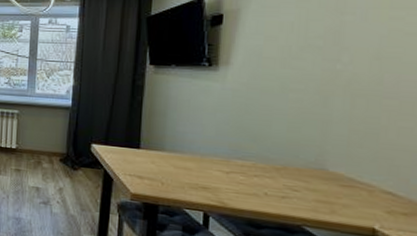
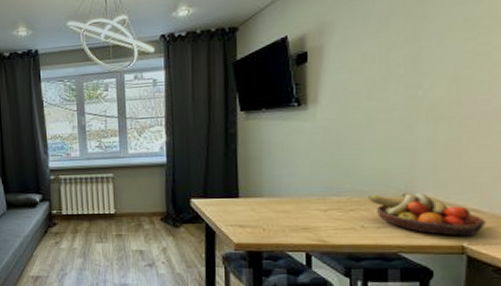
fruit bowl: none [275,162,402,220] -> present [369,192,486,236]

